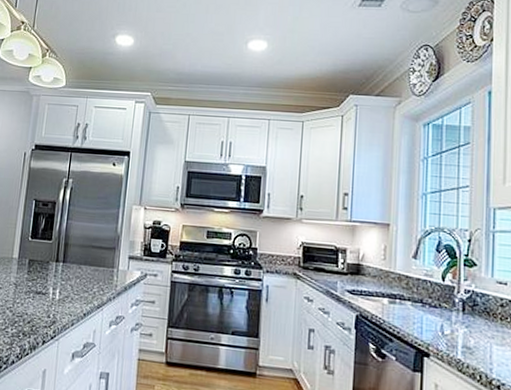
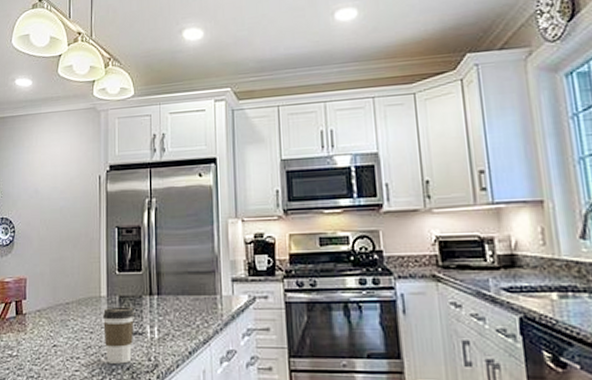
coffee cup: none [10,268,41,318] -> present [103,306,134,364]

